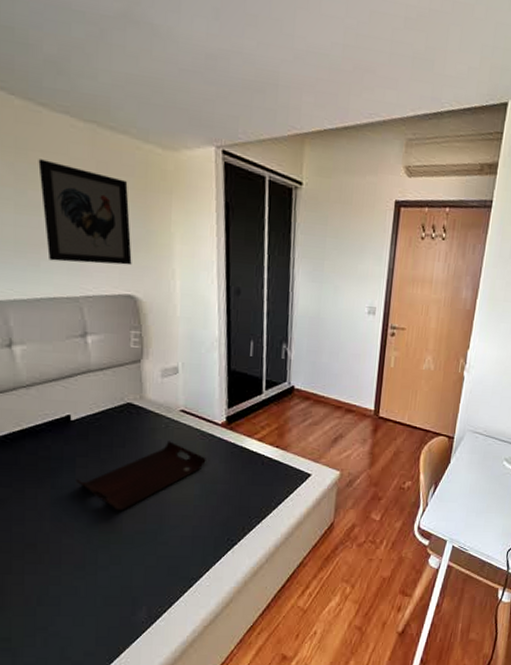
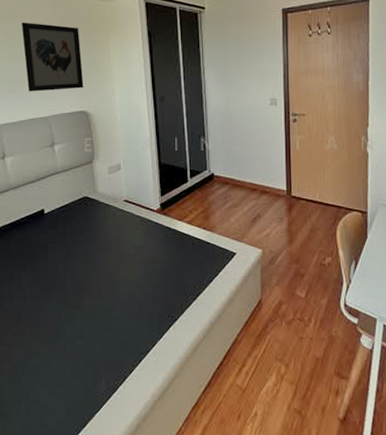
serving tray: present [75,441,206,512] -> none [48,227,146,290]

